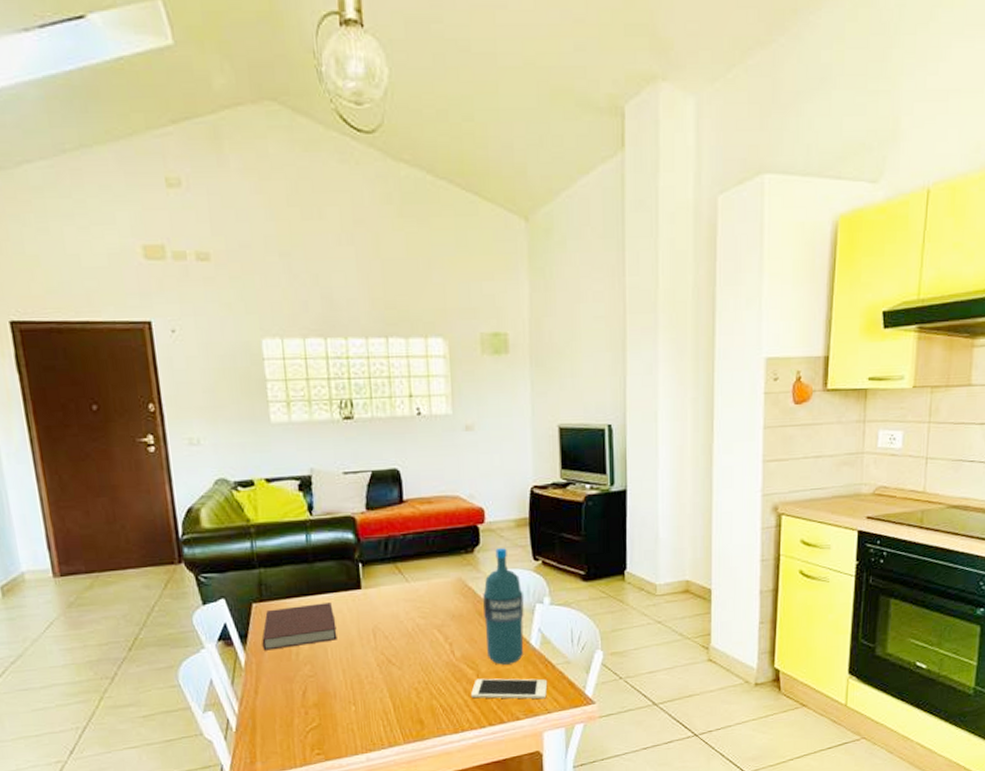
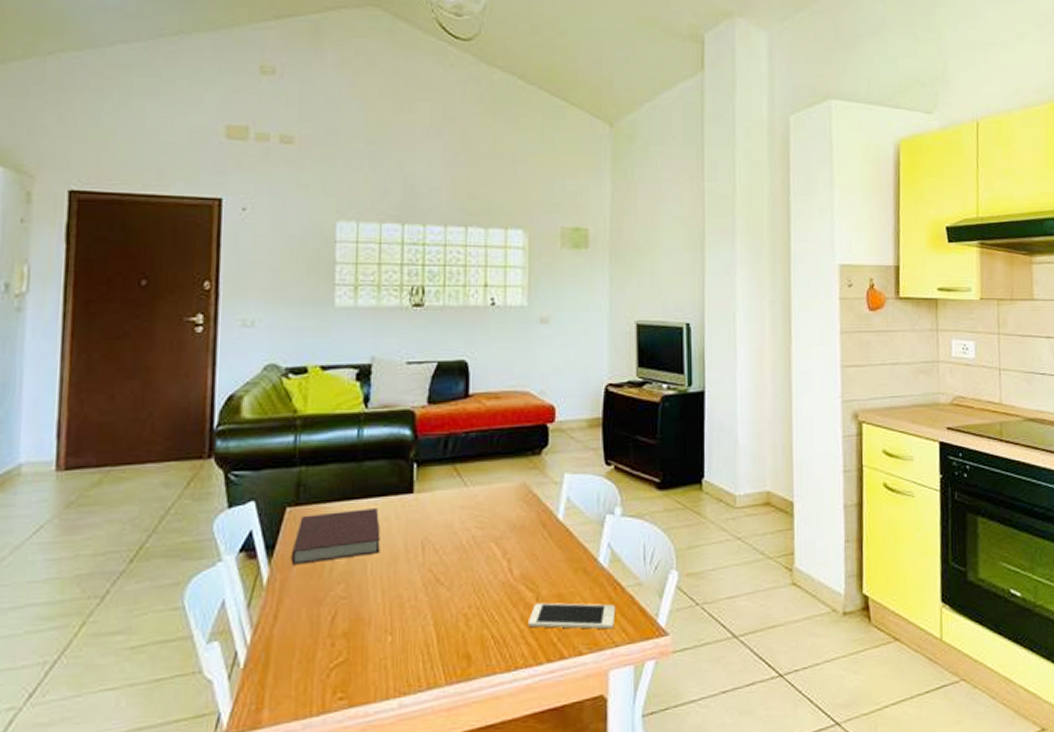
water bottle: present [483,548,524,665] -> none [548,450,593,586]

